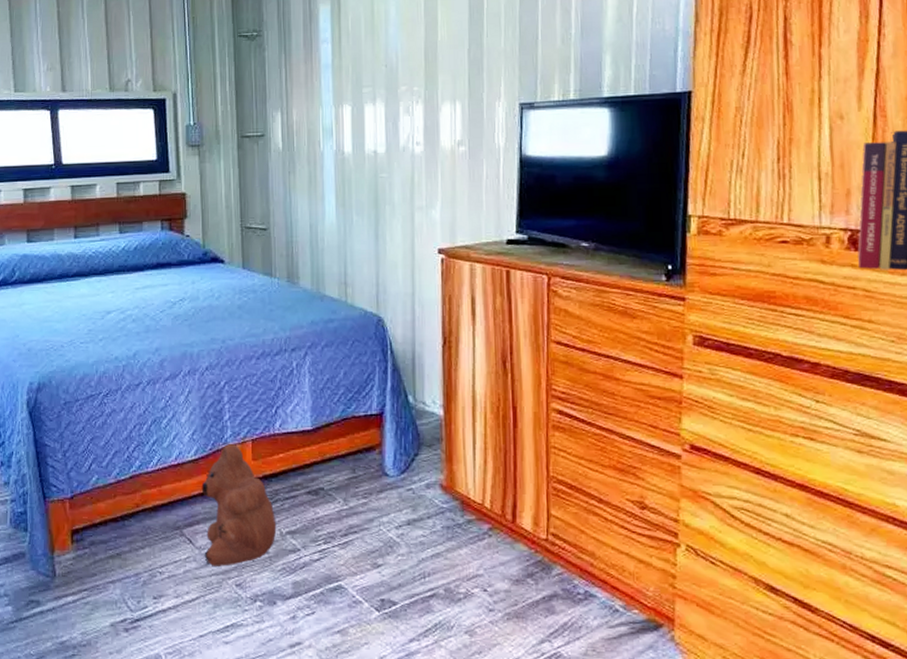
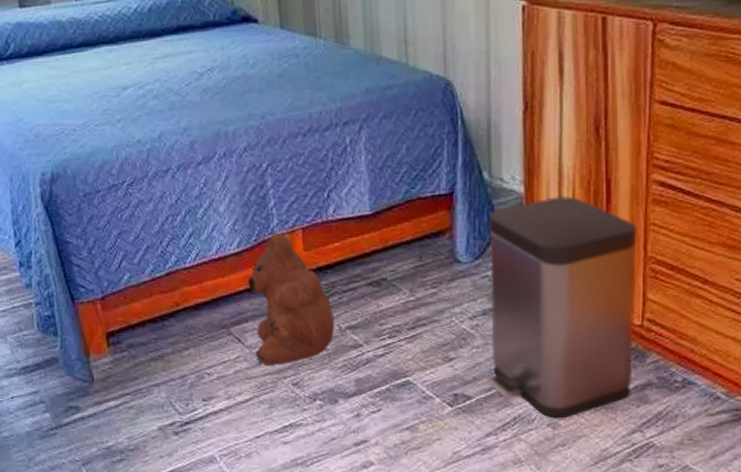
pedal bin: none [410,419,541,627] -> present [486,195,637,419]

